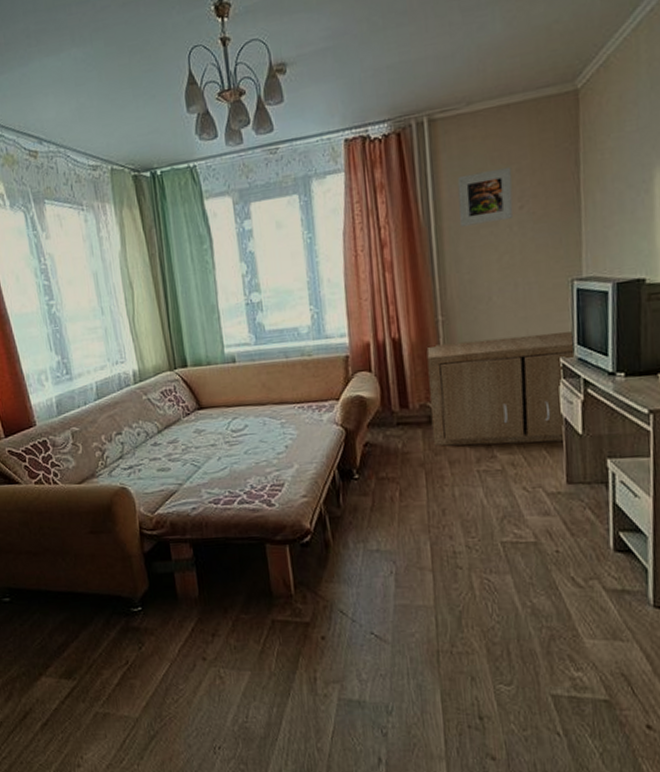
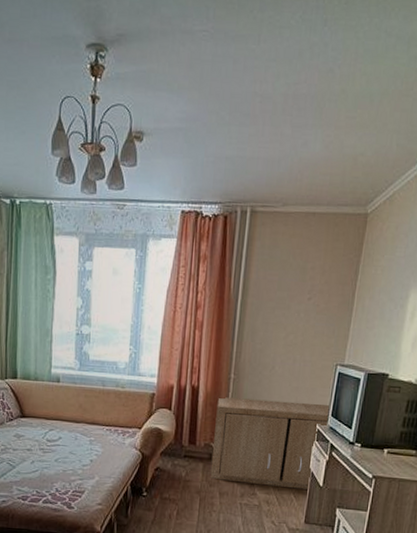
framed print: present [457,166,514,227] -> none [260,262,308,307]

